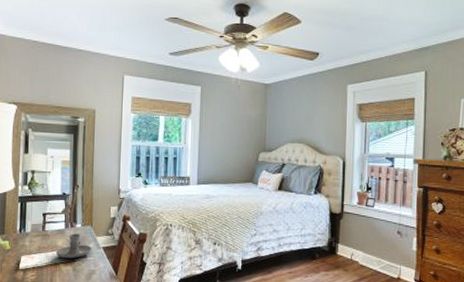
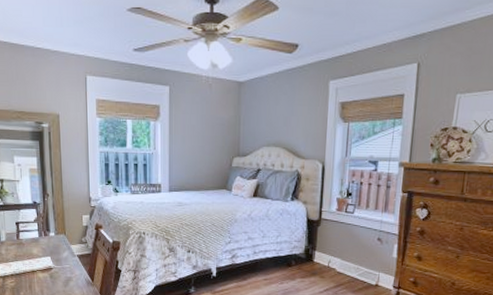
candle holder: present [55,233,92,258] -> none [31,242,67,266]

